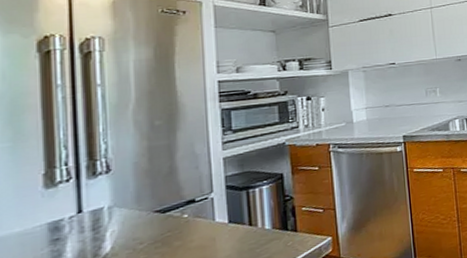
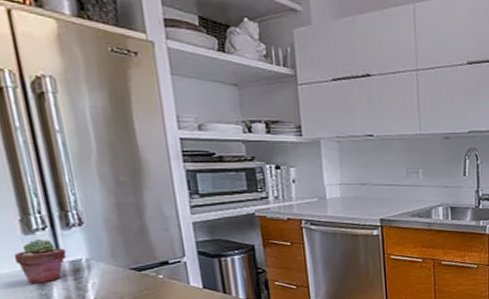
potted succulent: none [29,191,88,241] -> present [13,238,67,284]

